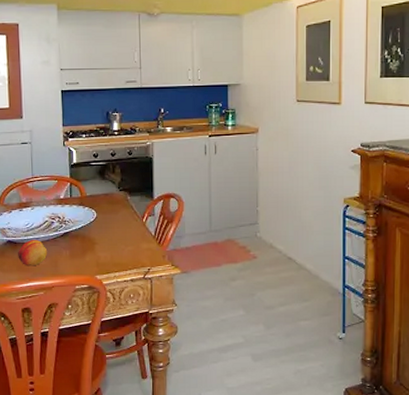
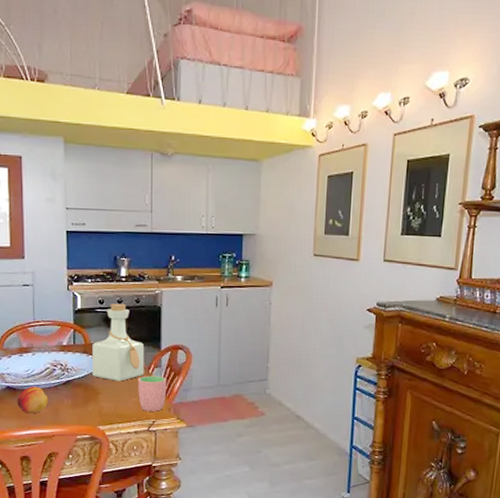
bottle: none [88,157,139,231] -> present [92,304,145,382]
cup: none [133,224,161,259] -> present [138,375,167,411]

